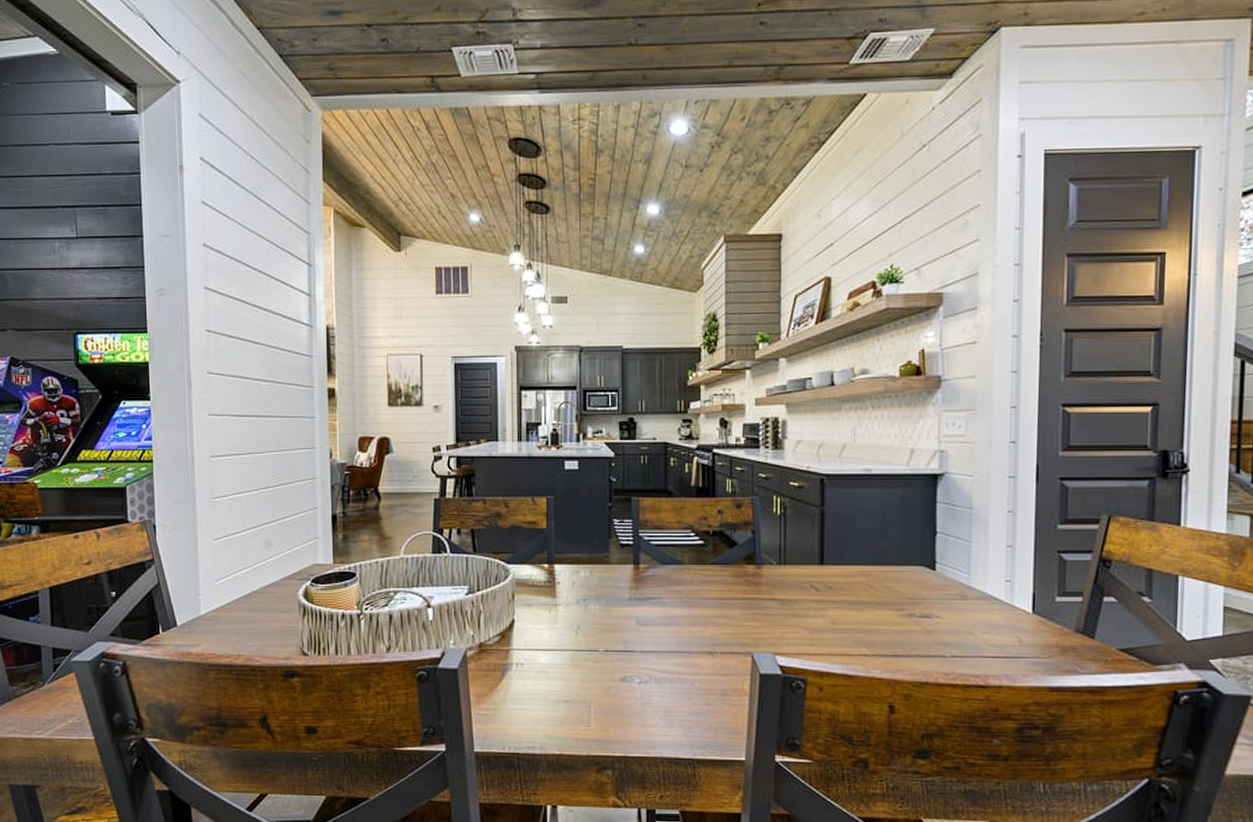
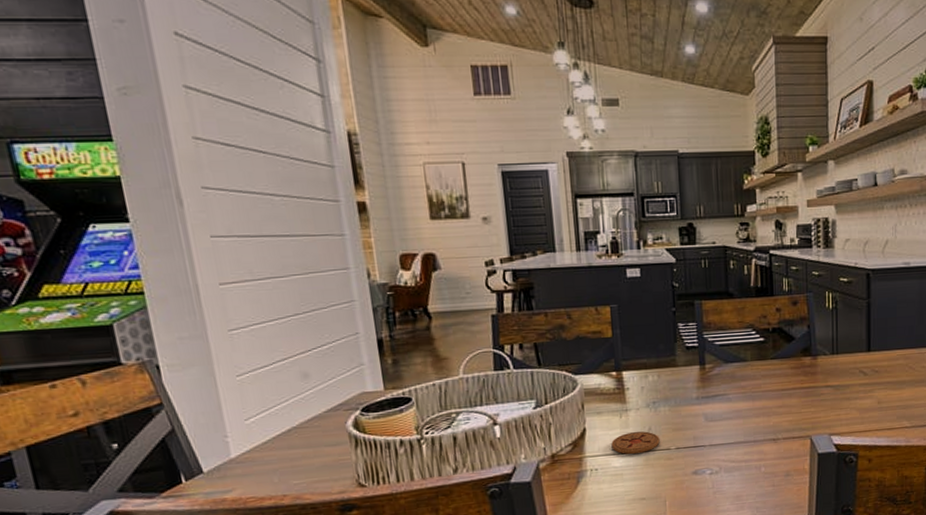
coaster: none [539,629,588,653] -> present [611,431,660,455]

